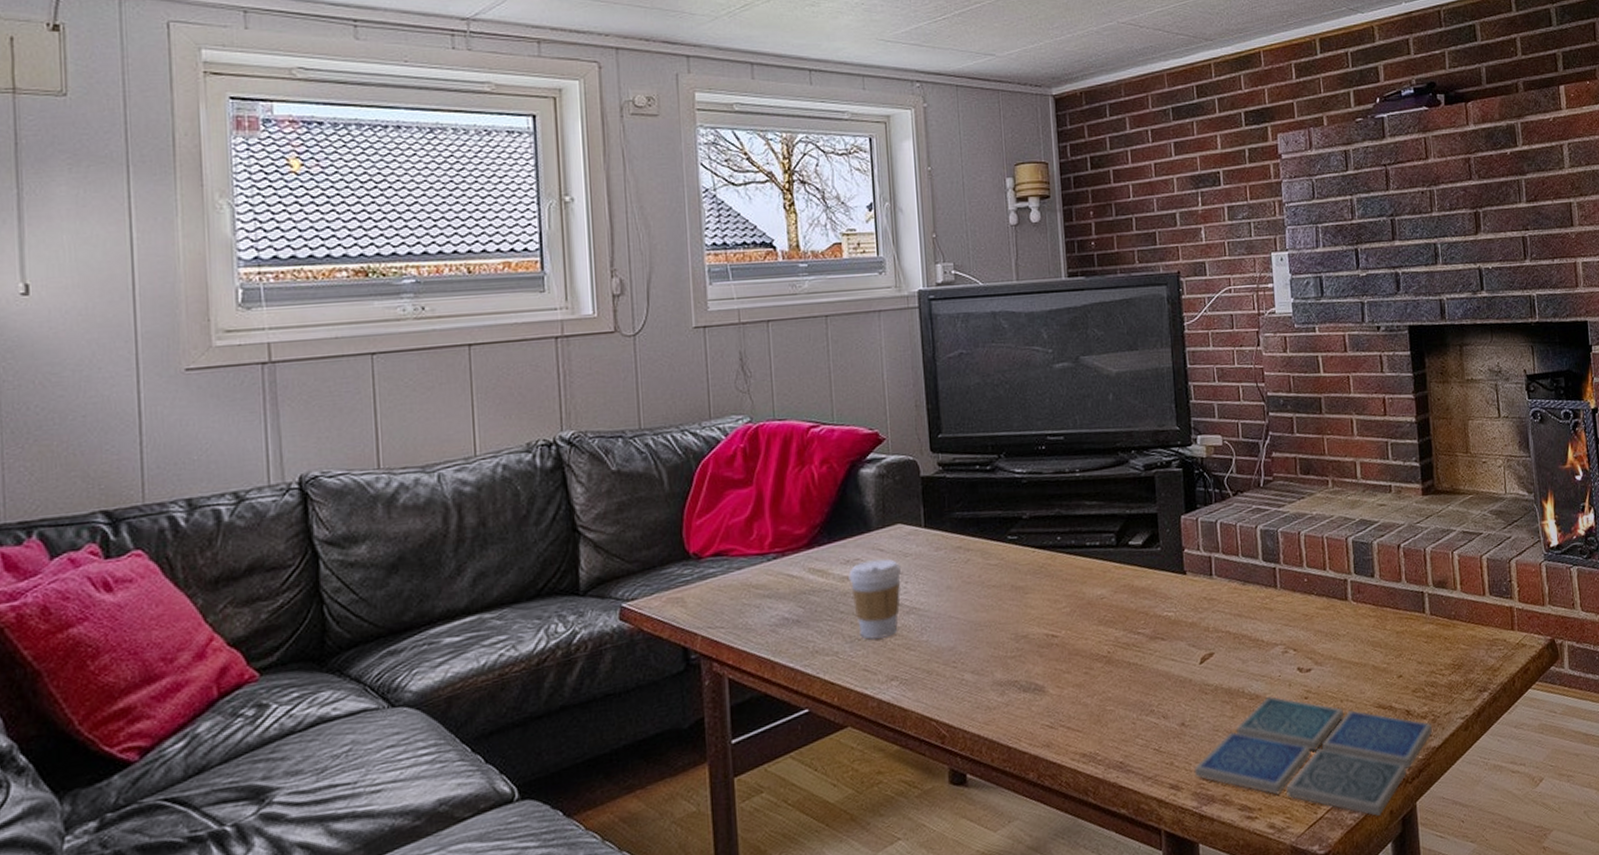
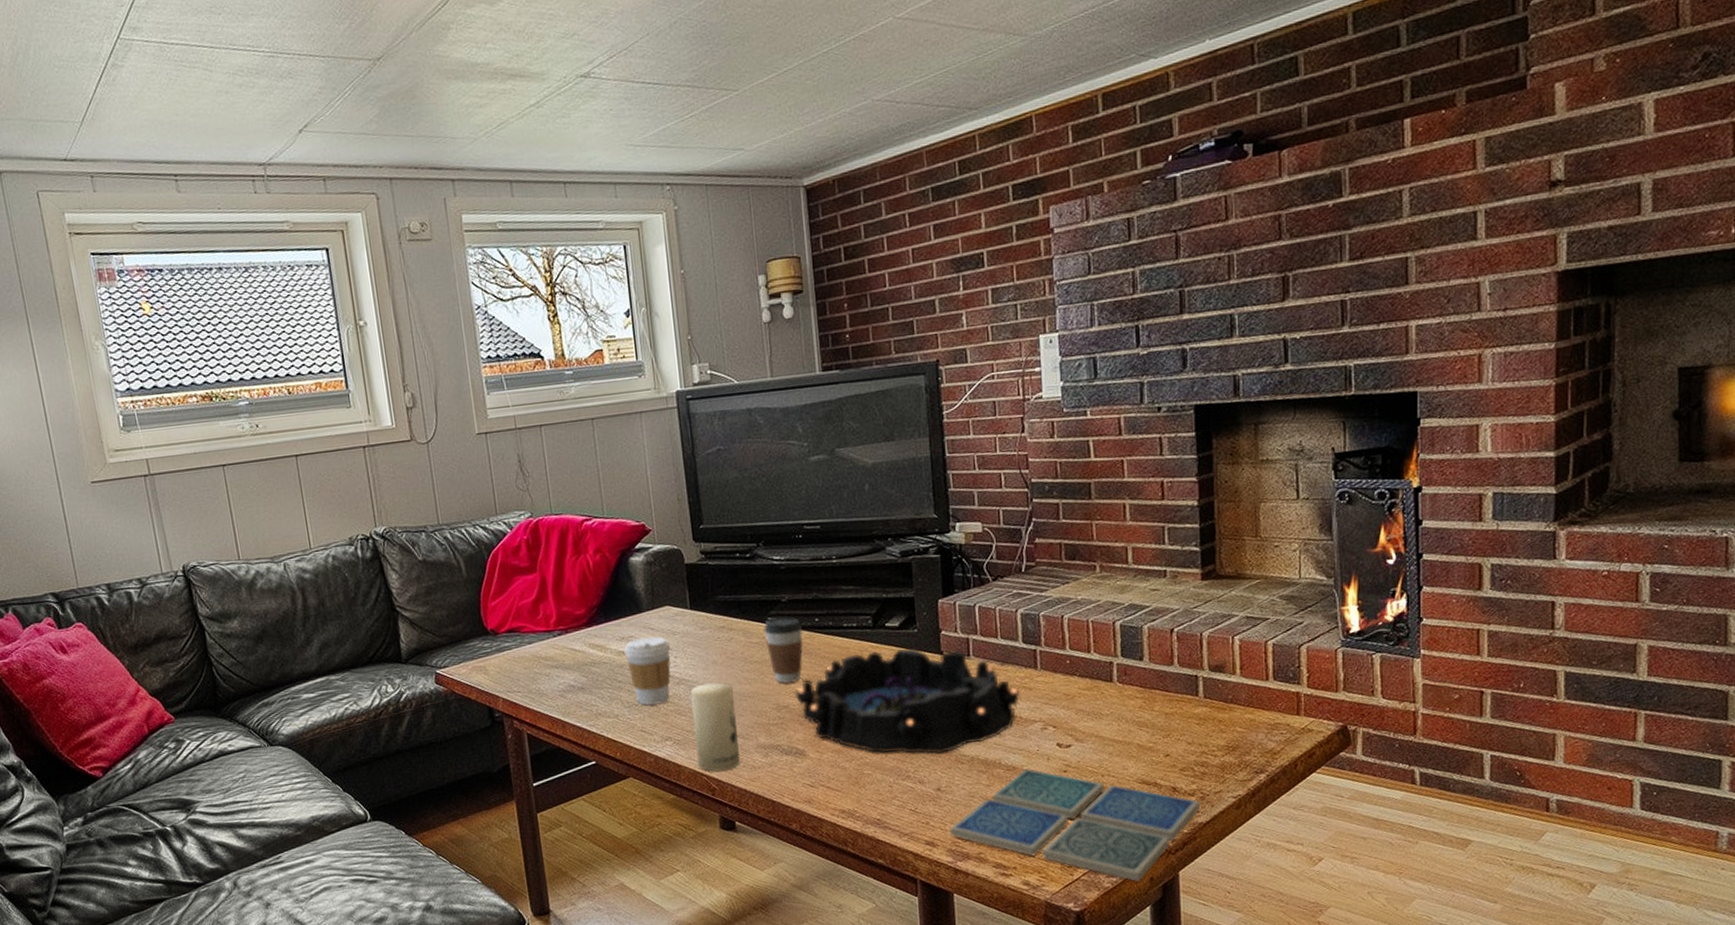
candle: none [920,610,975,716] -> present [689,682,741,772]
coffee cup: none [1003,534,1045,610] -> present [763,616,803,683]
decorative bowl: none [1035,567,1262,686] -> present [795,647,1021,754]

